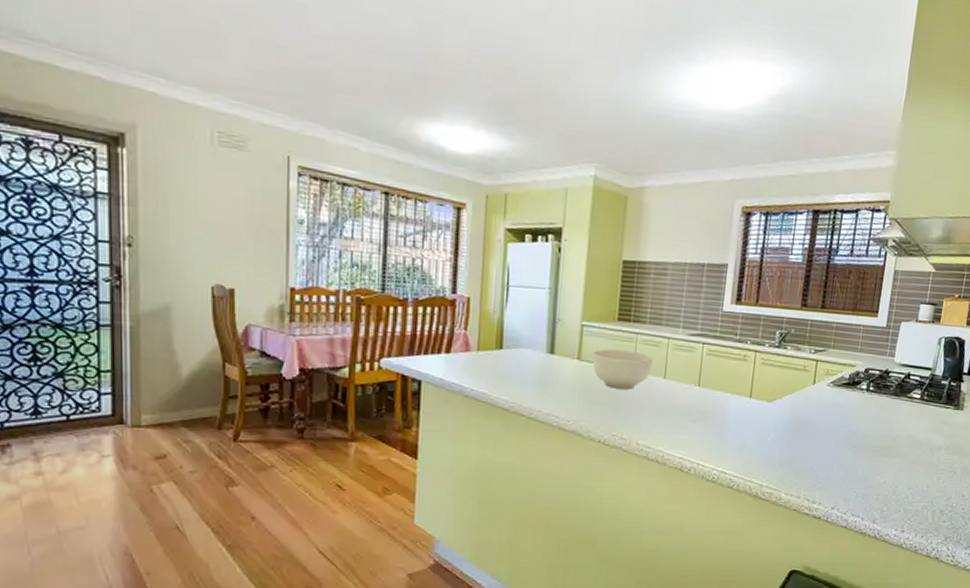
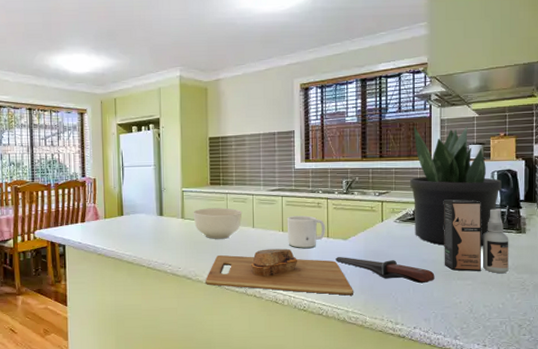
cutting board: none [599,405,771,467] -> present [206,248,353,296]
mug: none [703,368,750,410] -> present [286,215,326,249]
hunting knife: none [755,422,863,459] -> present [335,257,435,284]
planter: none [847,275,948,422] -> present [410,126,502,247]
spray bottle: none [873,365,945,454] -> present [444,199,509,274]

